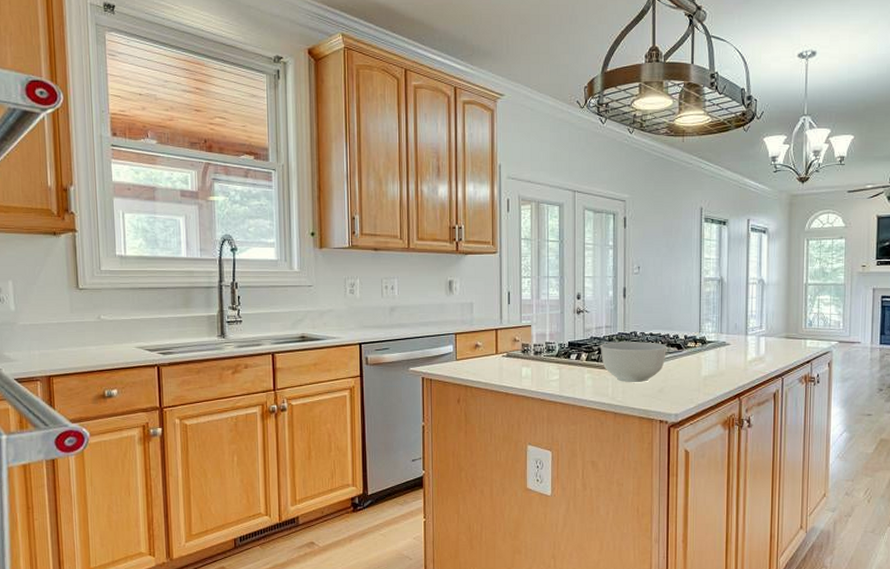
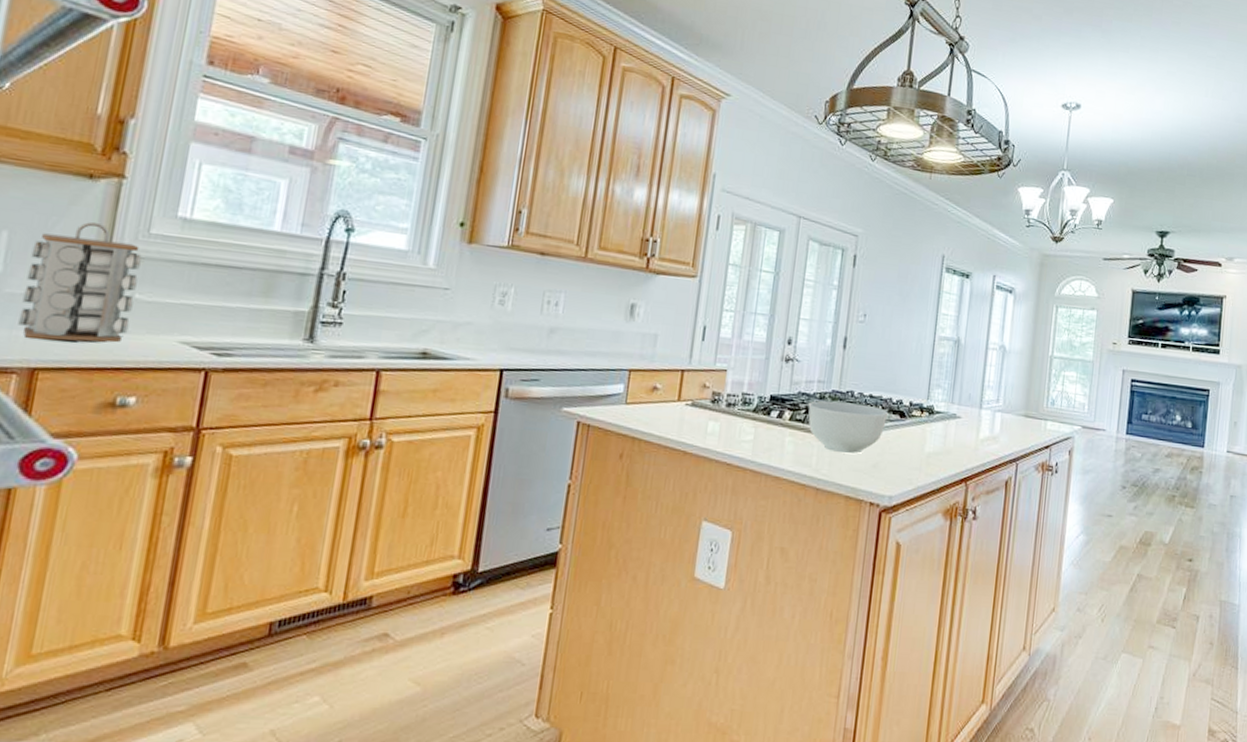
spice rack: none [29,266,102,356] -> present [18,221,142,344]

